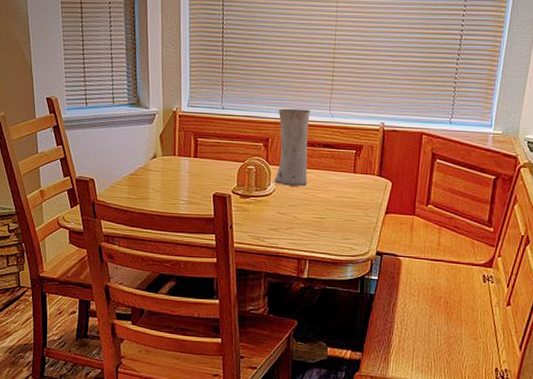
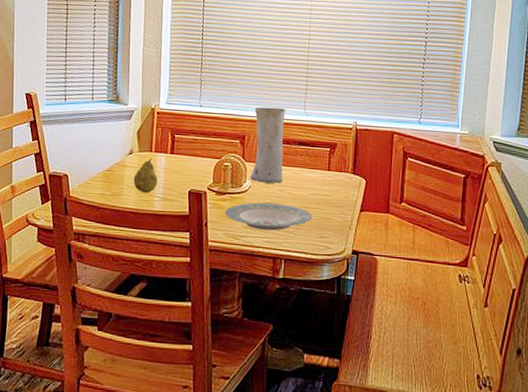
fruit: none [158,162,182,197] -> present [133,158,158,194]
plate: none [250,205,337,233] -> present [225,202,312,231]

